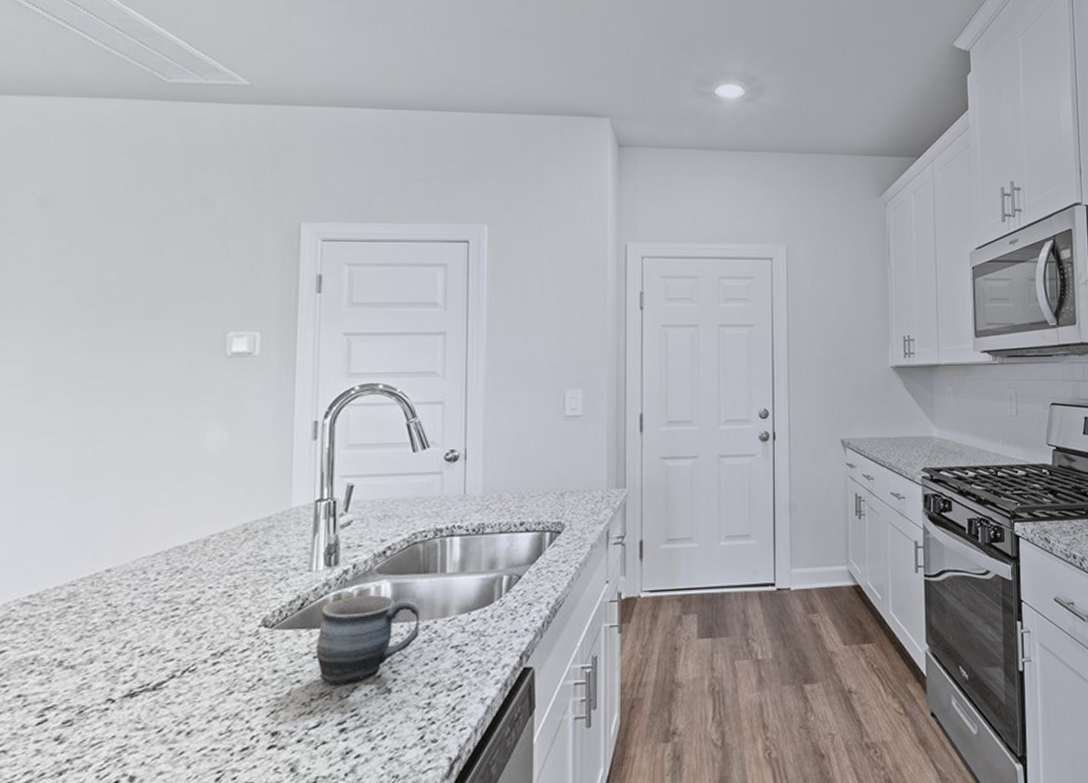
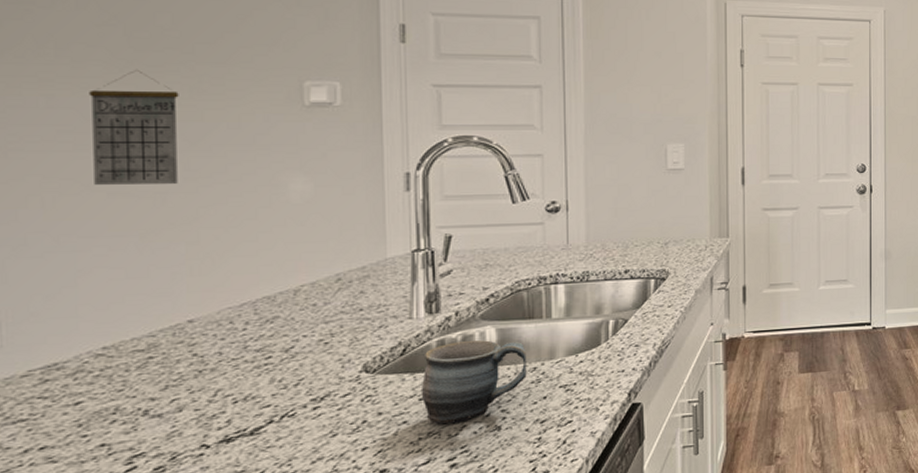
calendar: none [37,323,117,435] -> present [89,69,179,185]

